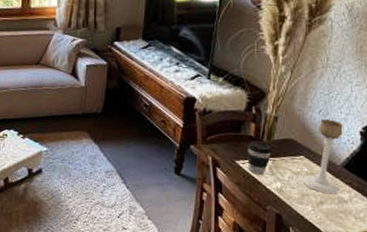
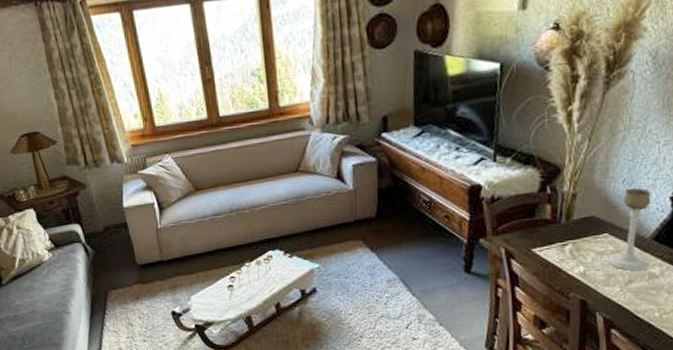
coffee cup: present [247,141,273,175] -> none [544,224,573,261]

